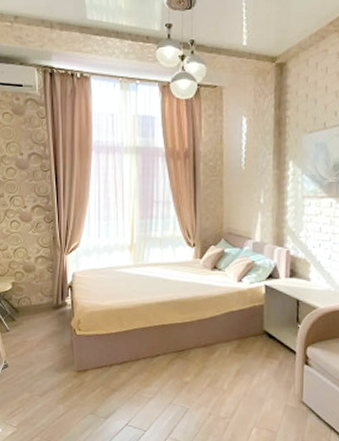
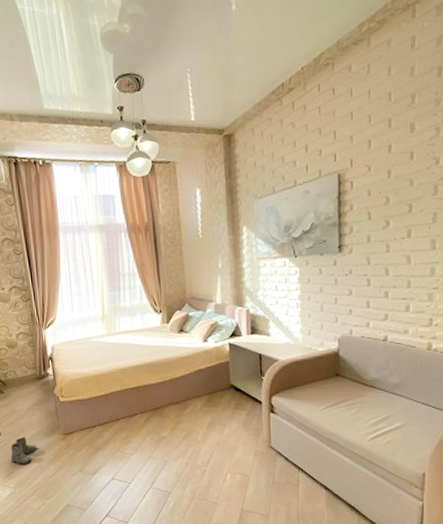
boots: none [16,370,47,402] -> present [11,436,37,464]

